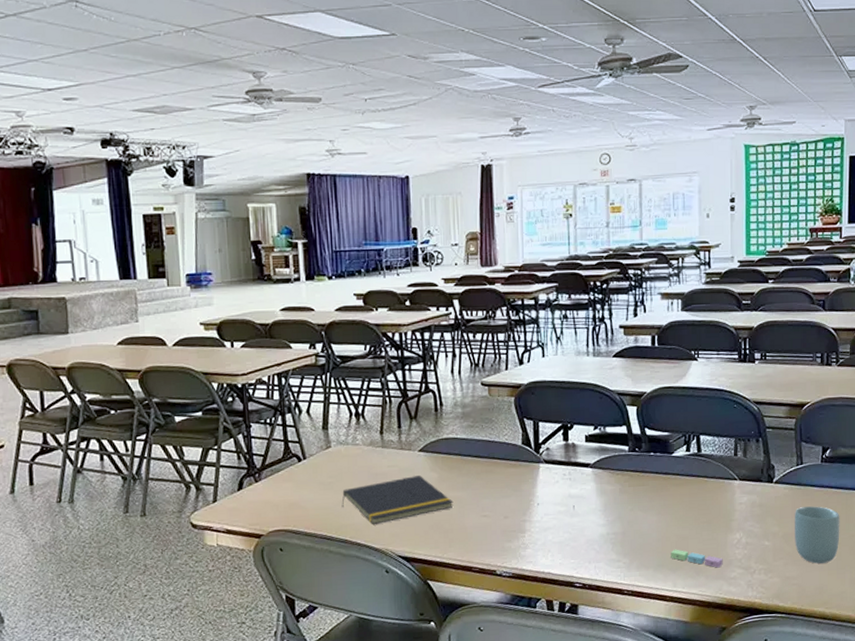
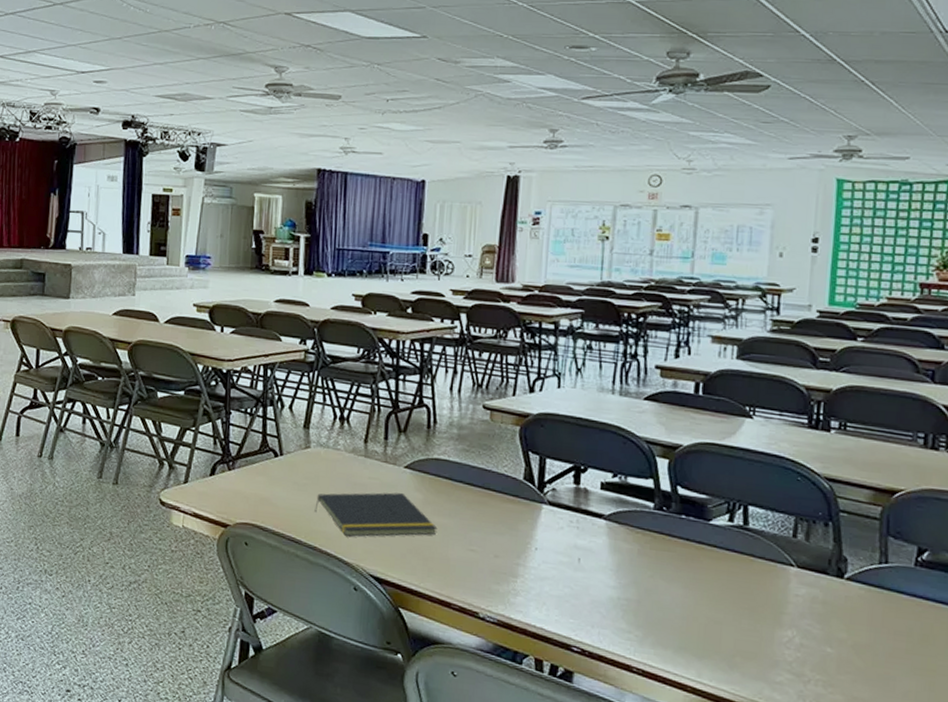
sticky notes: present [671,549,723,568] -> none [697,633,767,667]
cup: present [795,506,840,564] -> none [869,615,938,692]

